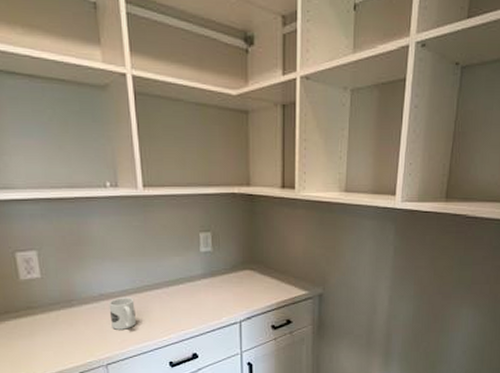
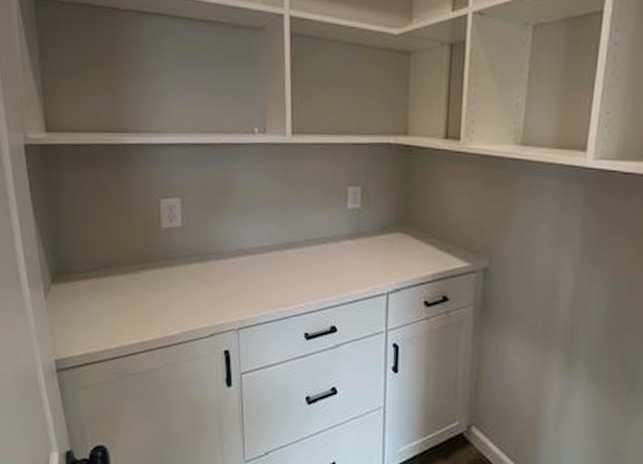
mug: present [109,298,136,330] -> none [246,254,273,291]

